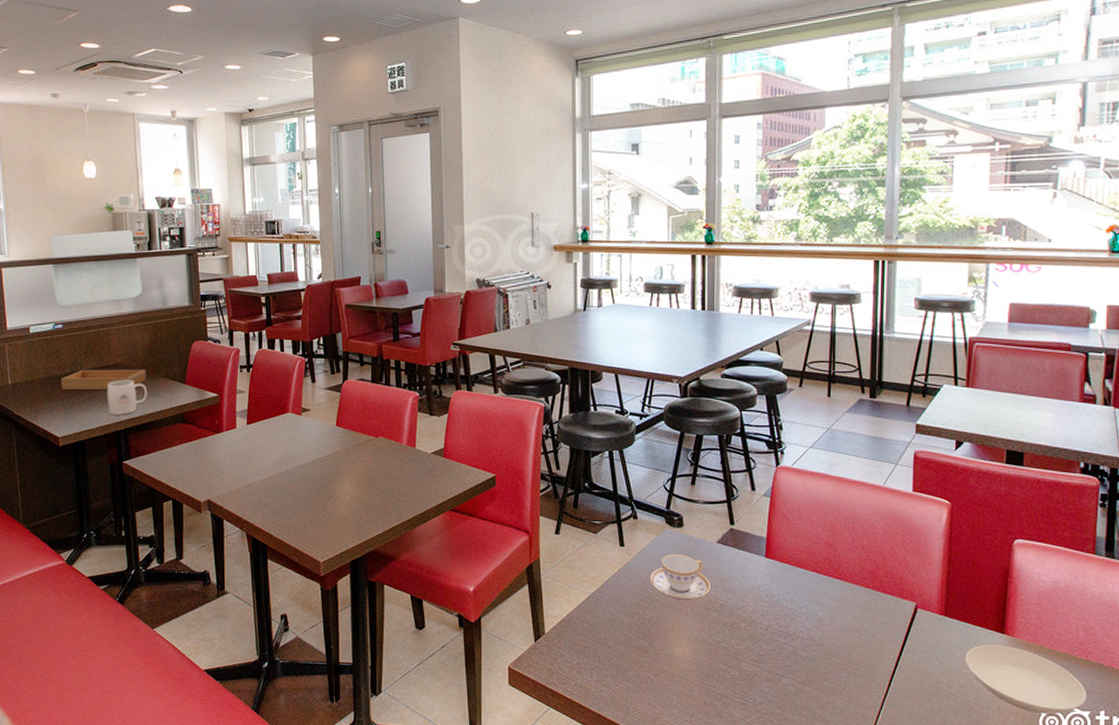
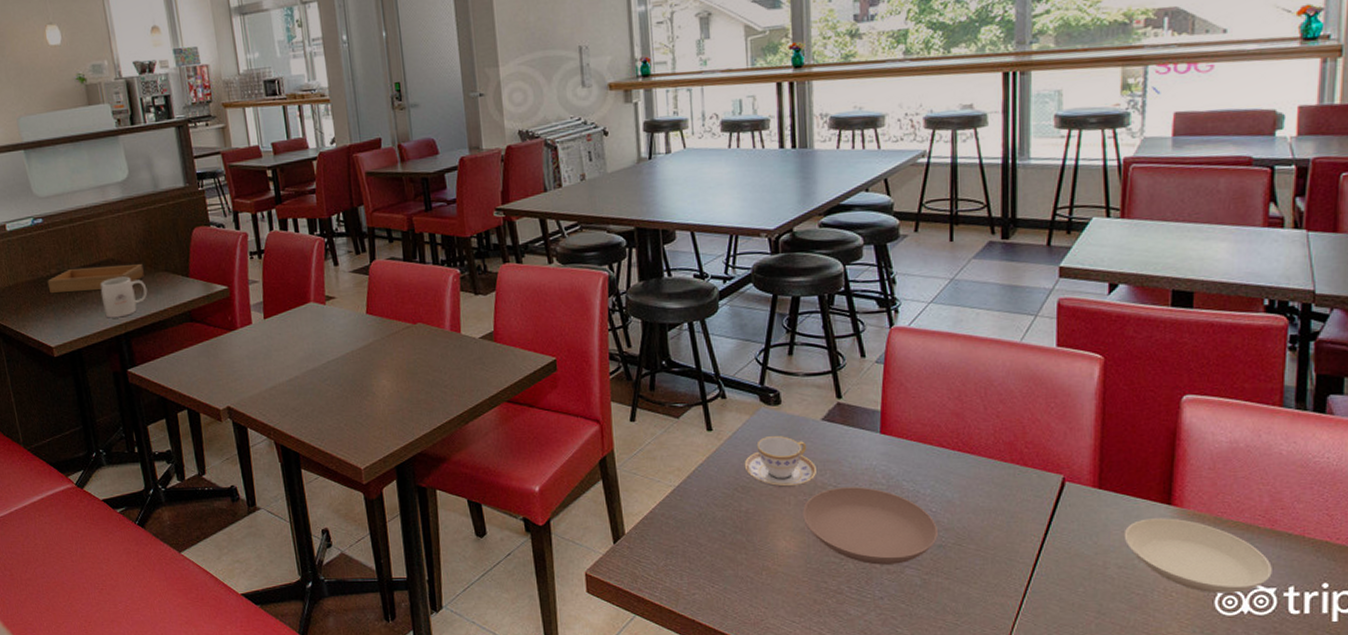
saucer: none [698,603,810,674] -> present [803,487,938,565]

